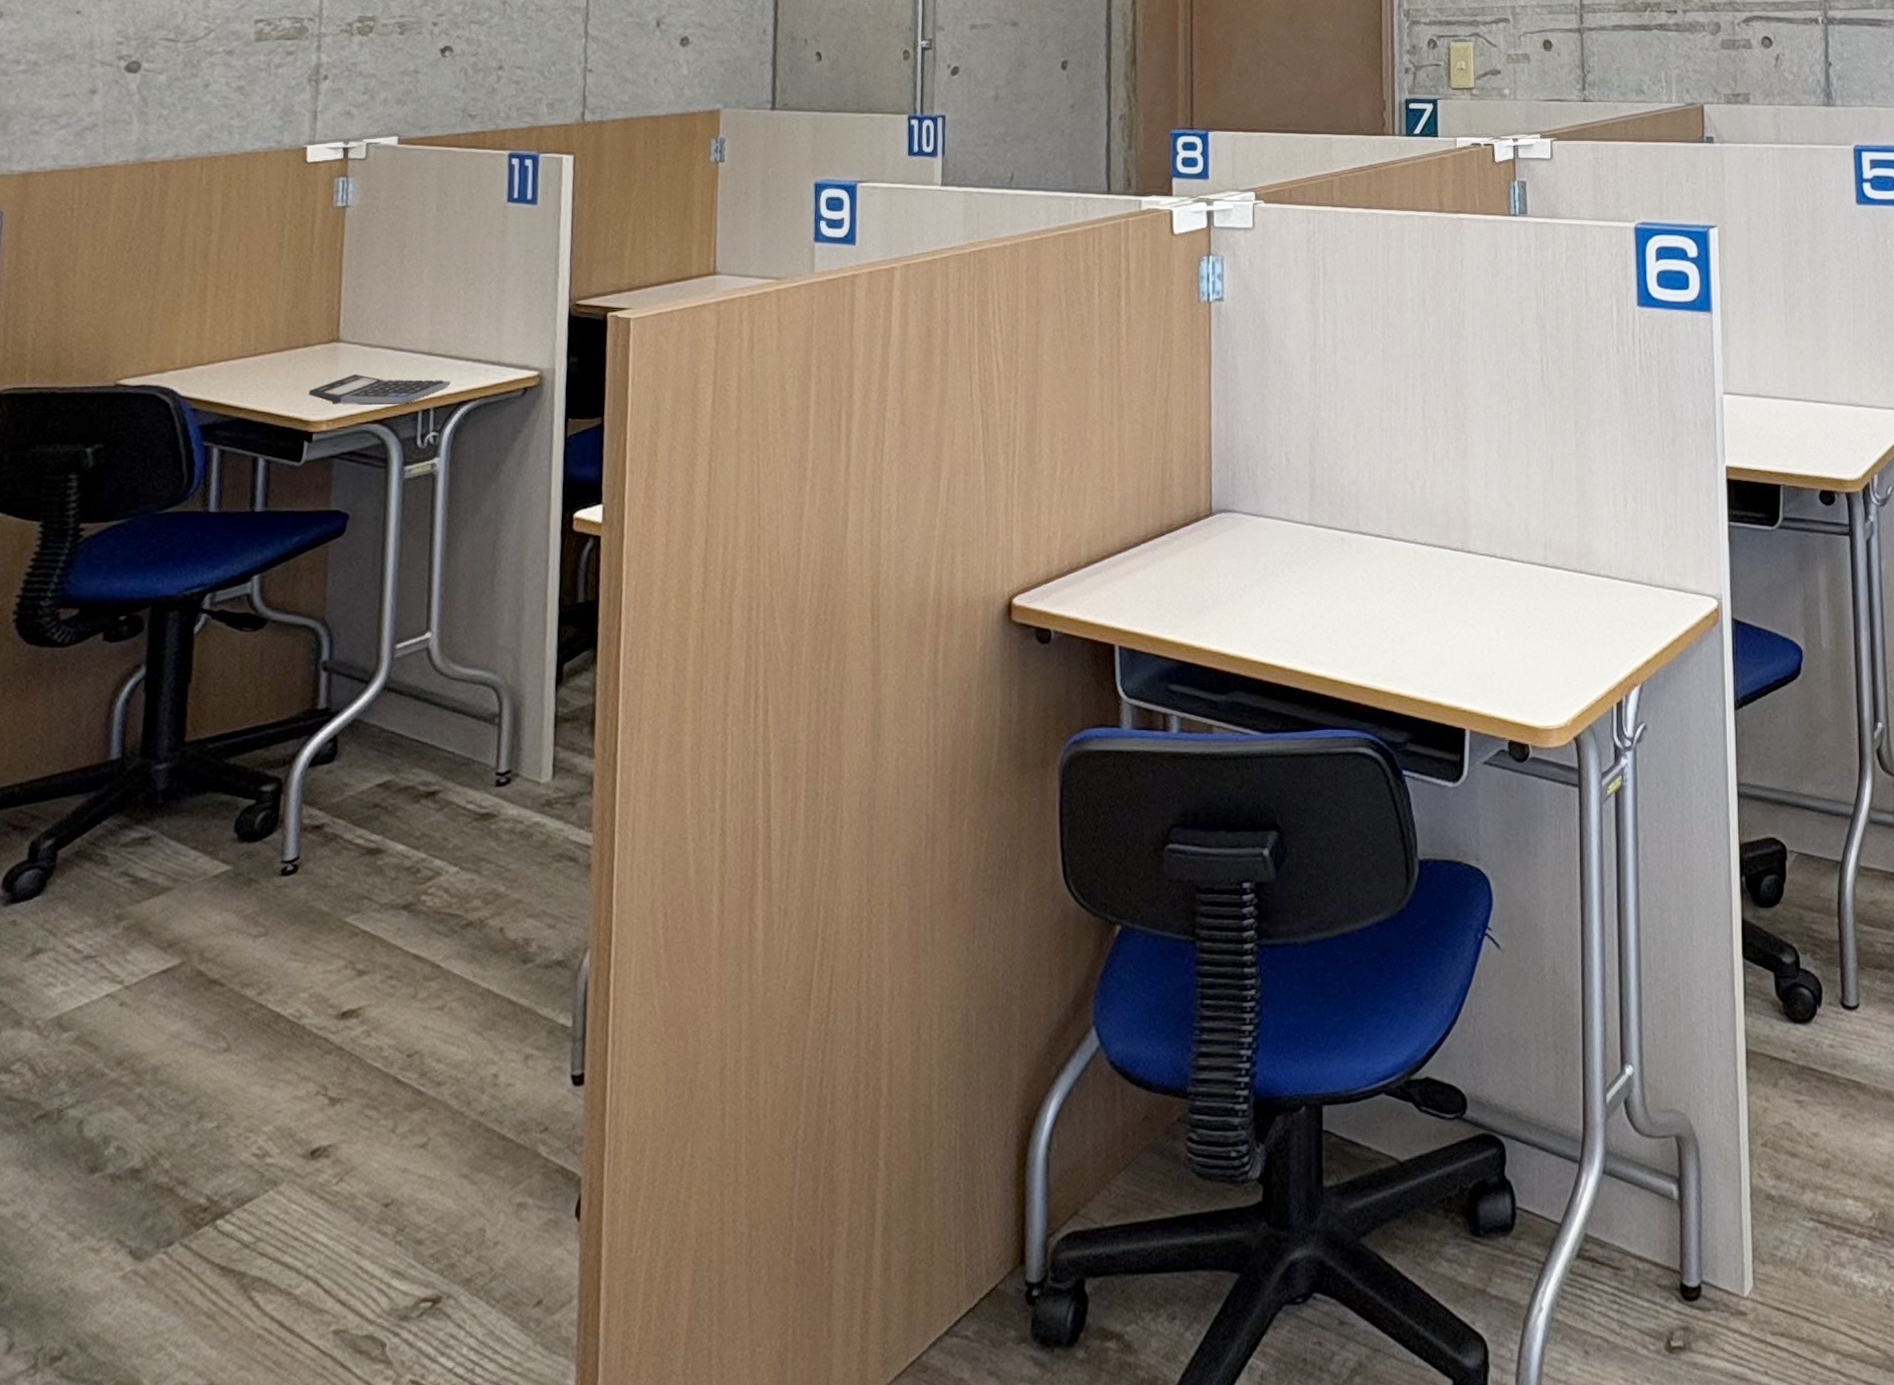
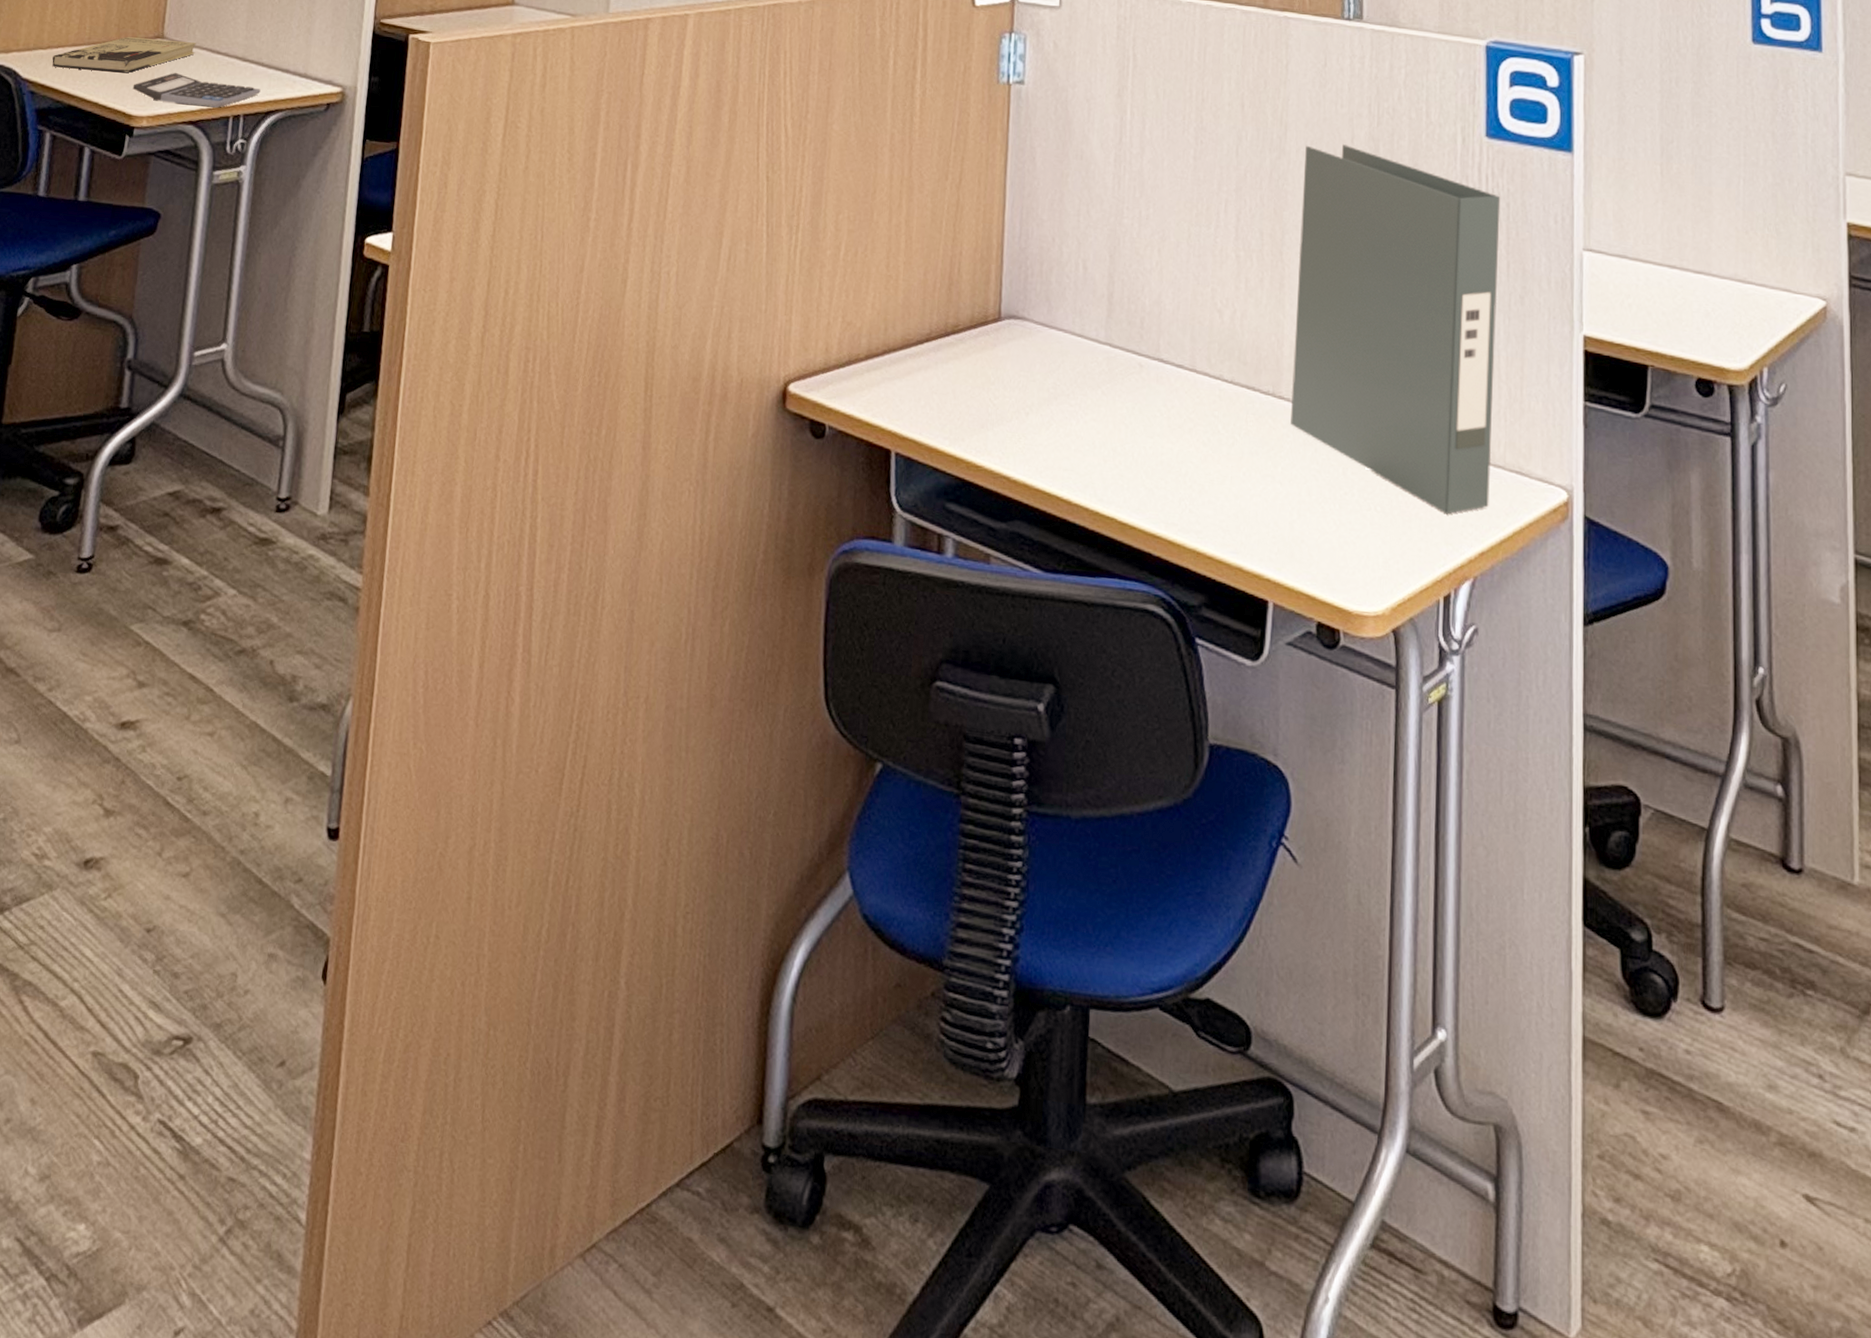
book: none [214,343,377,382] -> present [52,37,197,73]
binder: none [1478,325,1652,632] -> present [1291,144,1501,514]

